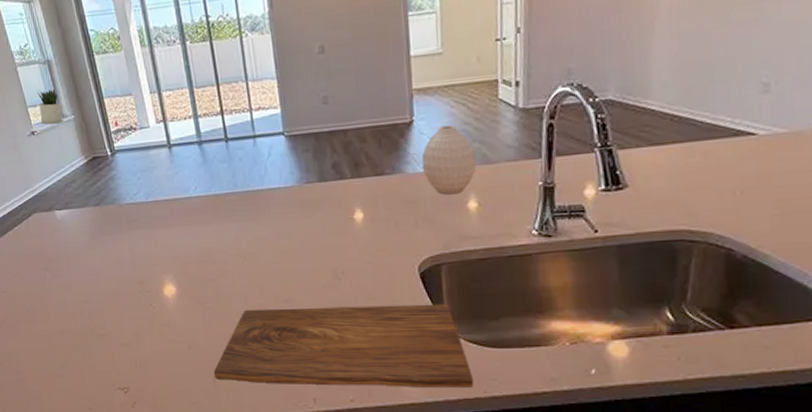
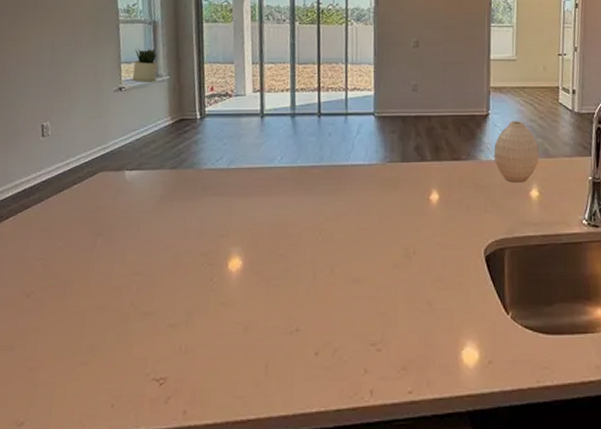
cutting board: present [213,303,474,387] -> none [267,288,528,377]

